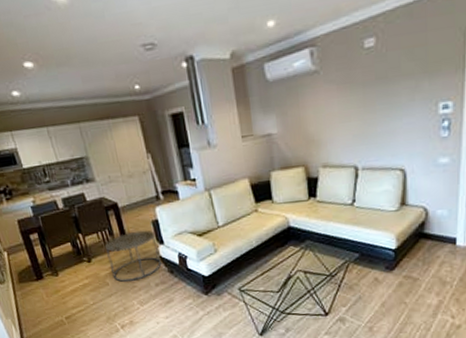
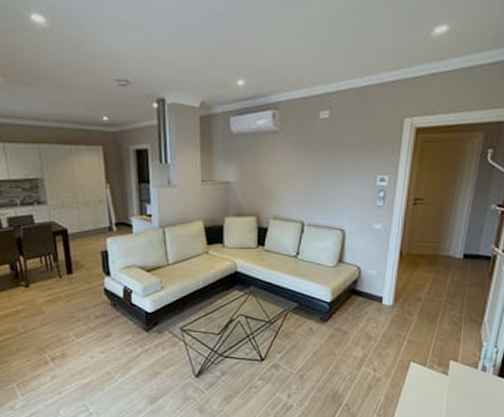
side table: present [105,230,162,282] -> none [46,259,105,311]

